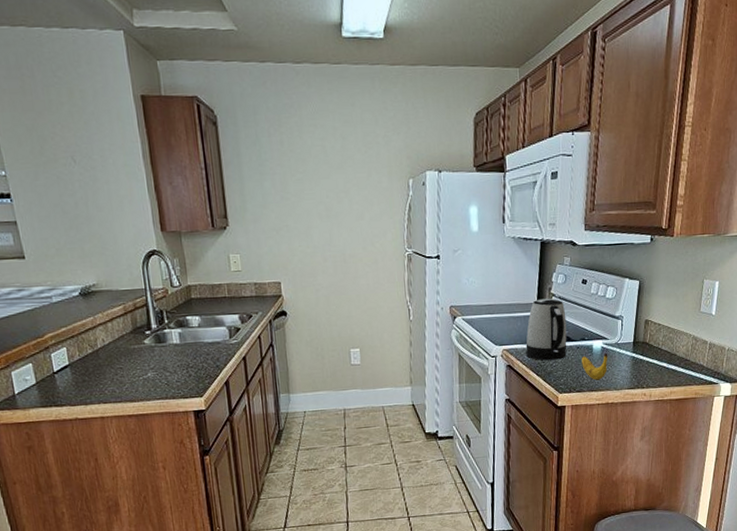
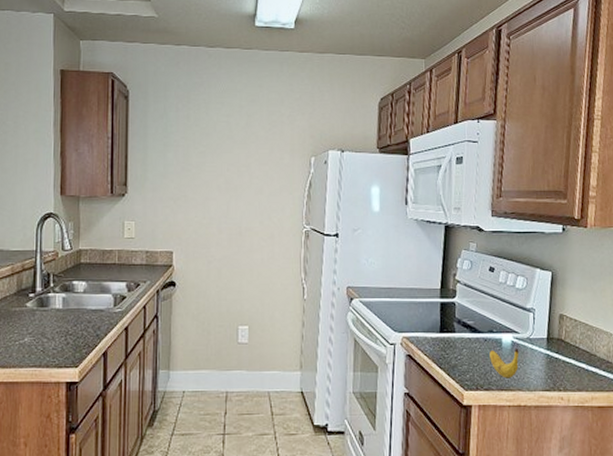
kettle: present [526,298,567,361] -> none [428,284,473,352]

